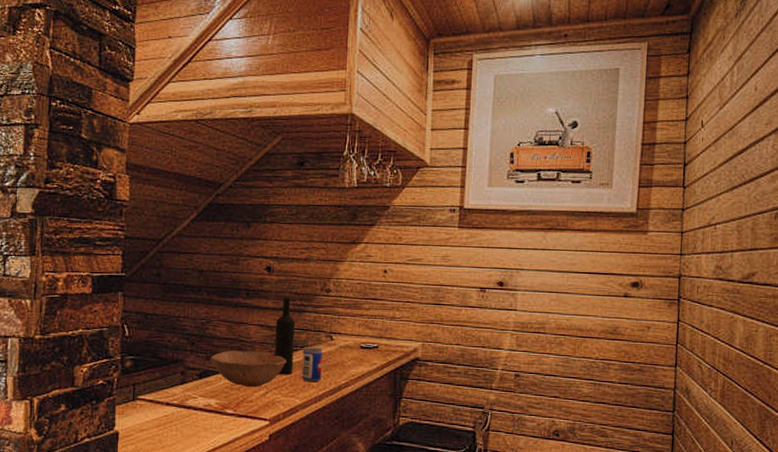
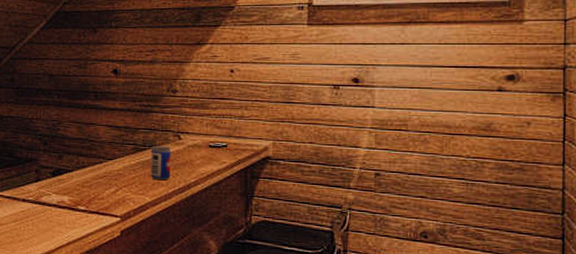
bowl: present [210,350,287,388] -> none [62,150,135,185]
wine bottle: present [274,297,295,375] -> none [123,99,143,174]

